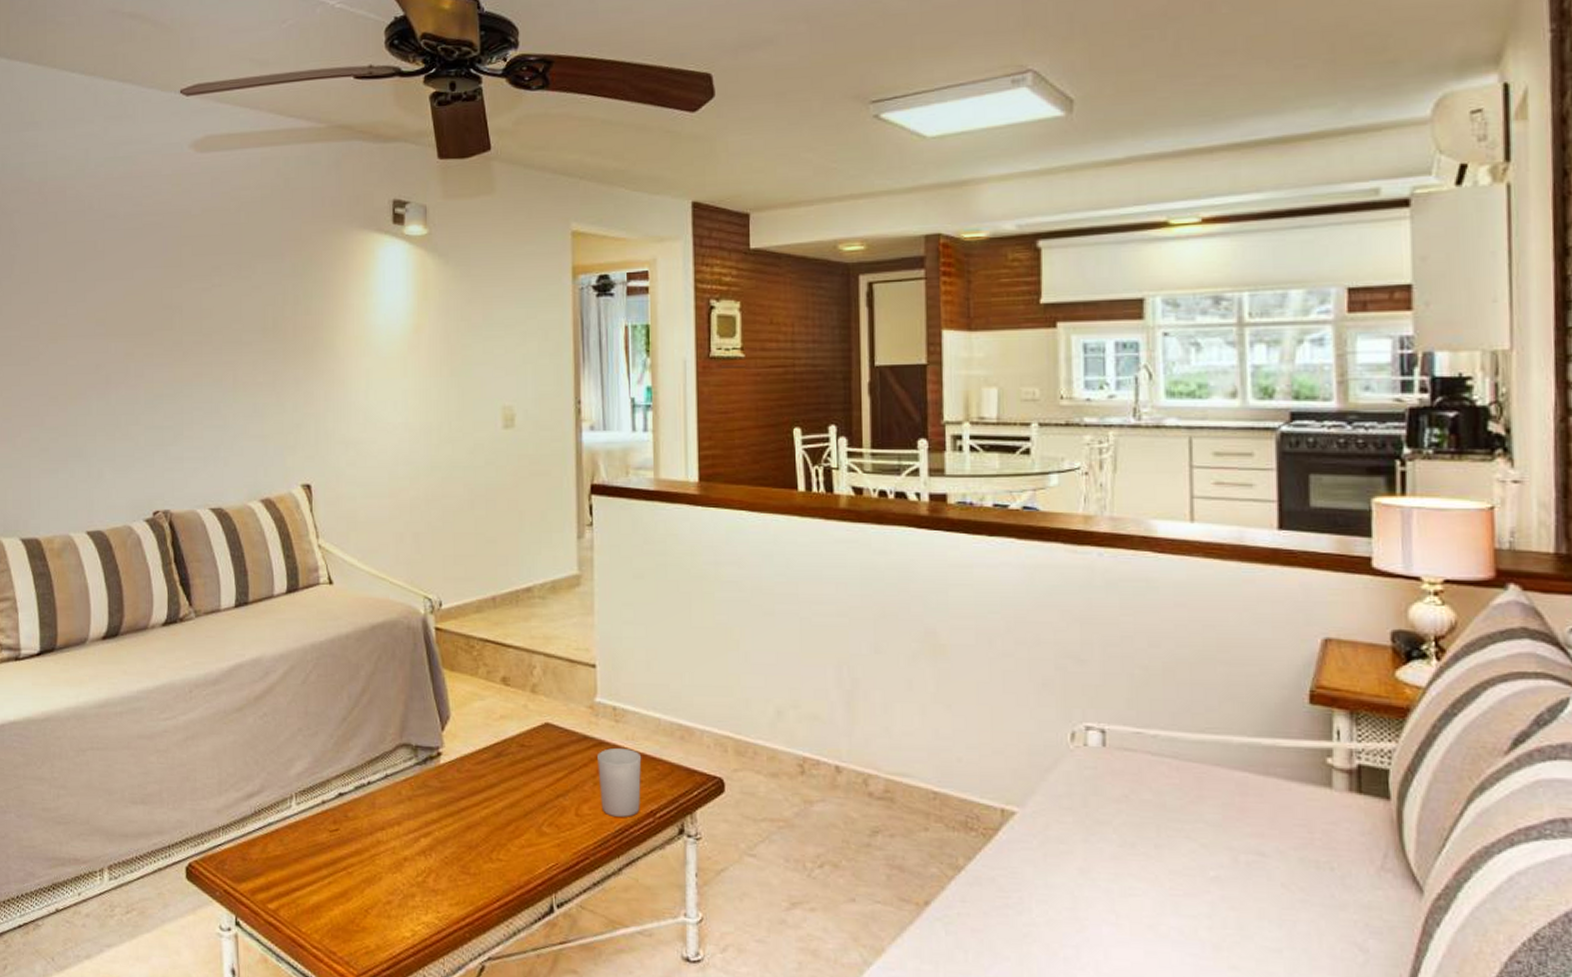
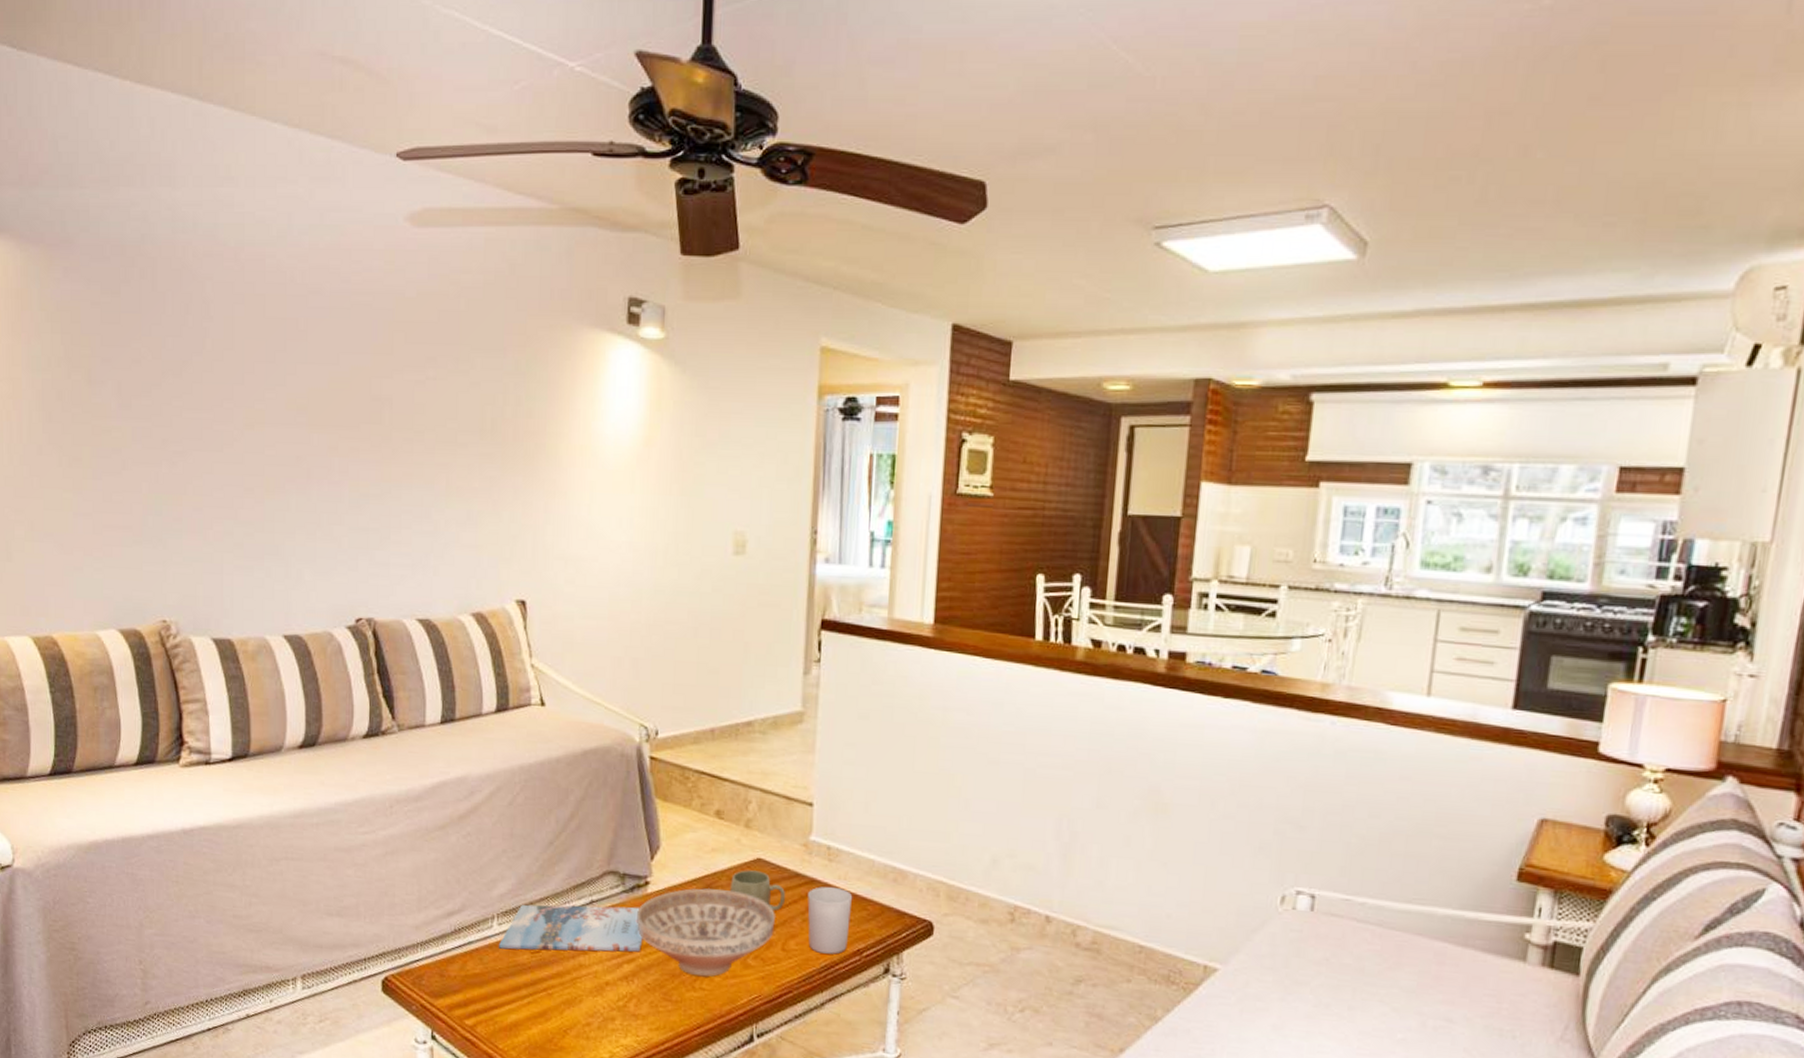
magazine: none [297,779,438,829] -> present [498,904,643,952]
decorative bowl: none [431,755,567,848] -> present [637,887,775,977]
mug: none [520,735,575,775] -> present [729,870,785,911]

